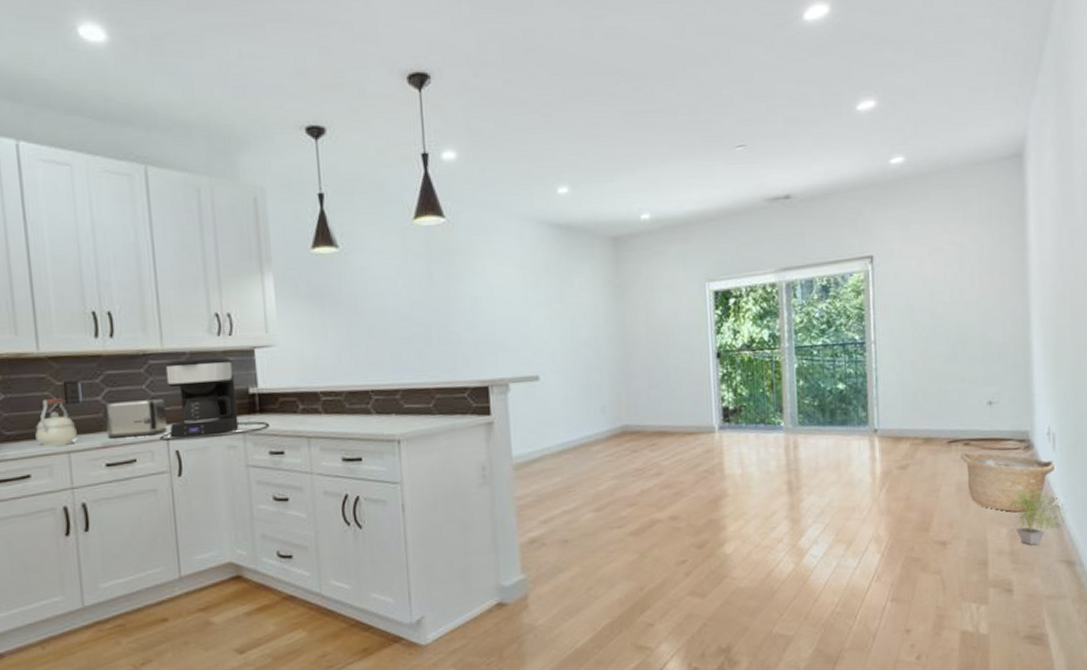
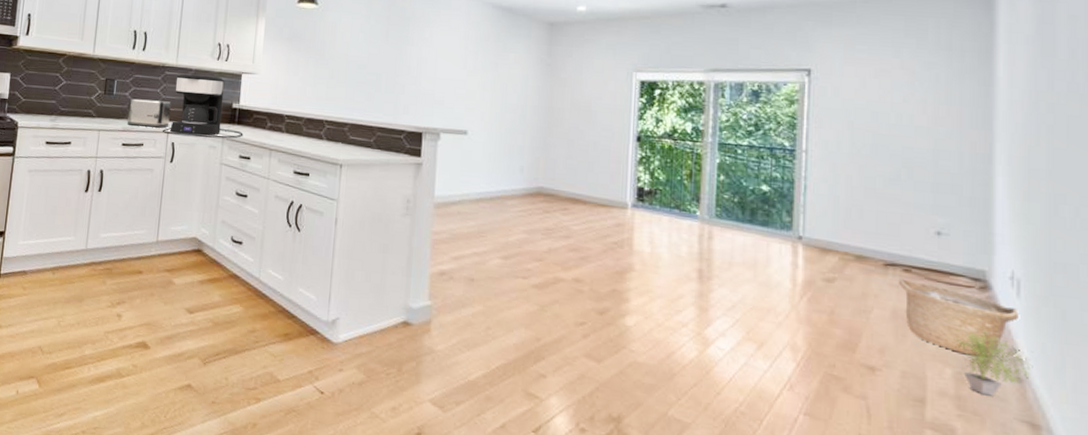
kettle: present [35,397,77,448] -> none [80,89,108,125]

